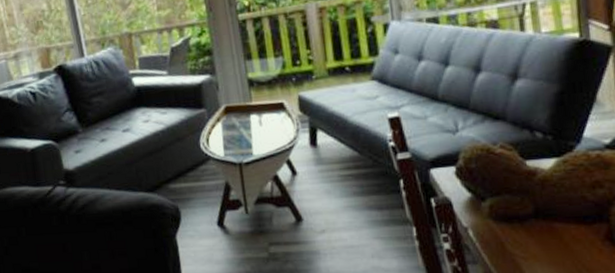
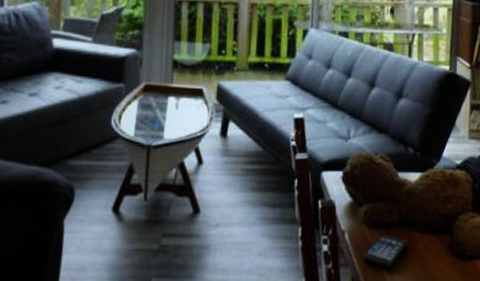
smartphone: none [493,227,550,264] -> present [362,234,408,269]

